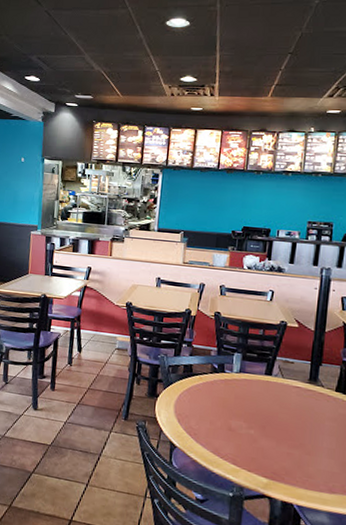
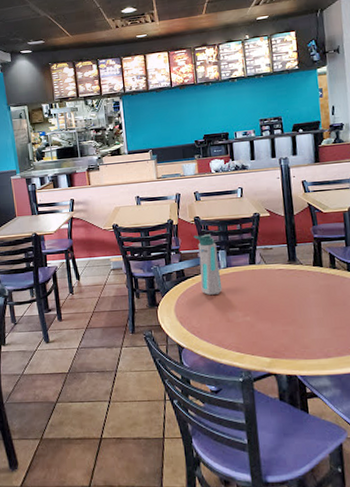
water bottle: none [207,331,234,399] -> present [193,234,223,295]

